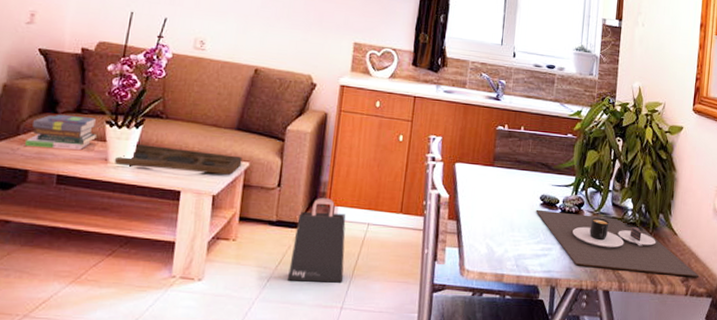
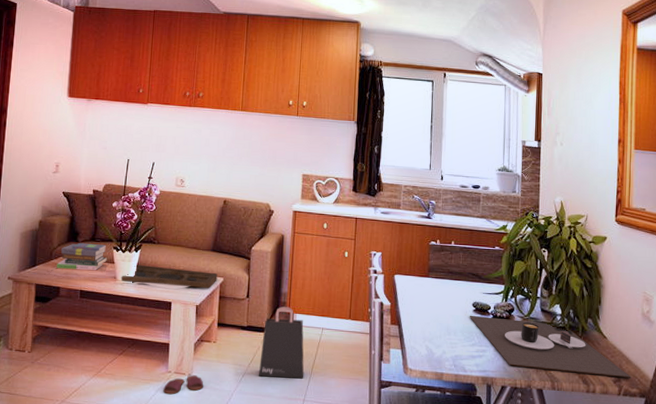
slippers: none [164,280,218,305] -> present [163,375,204,395]

